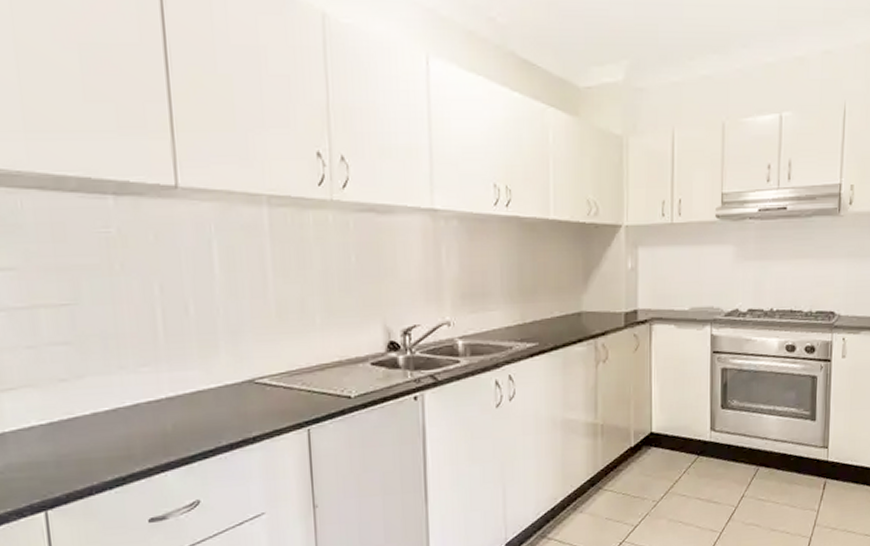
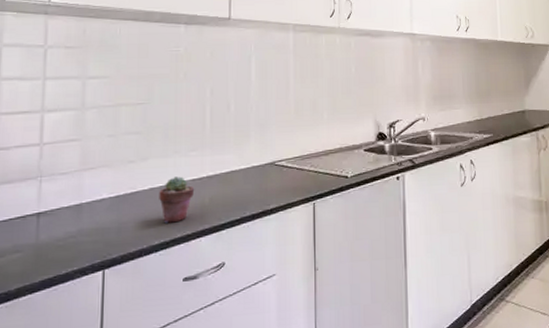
potted succulent: none [105,398,152,456] -> present [159,176,195,223]

